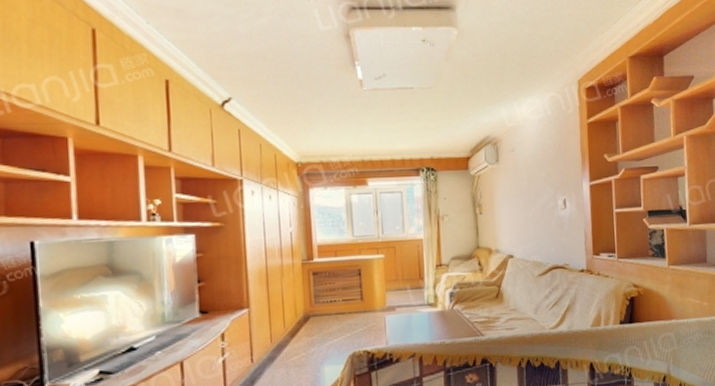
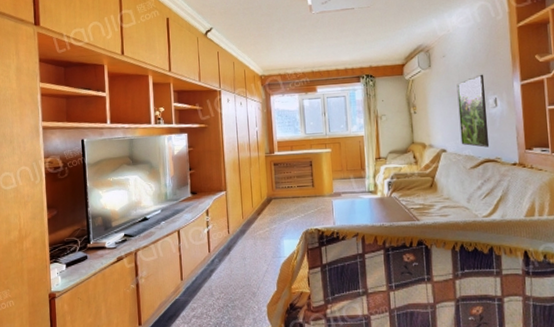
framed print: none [525,172,558,253] -> present [456,74,490,148]

